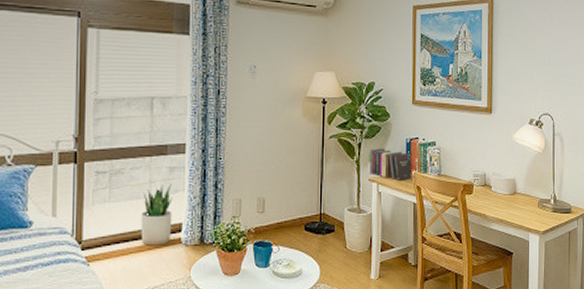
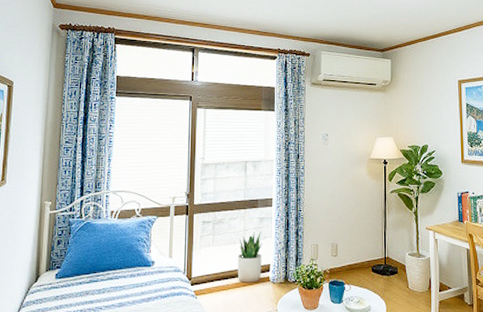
books: present [367,148,411,181] -> none [424,201,464,229]

